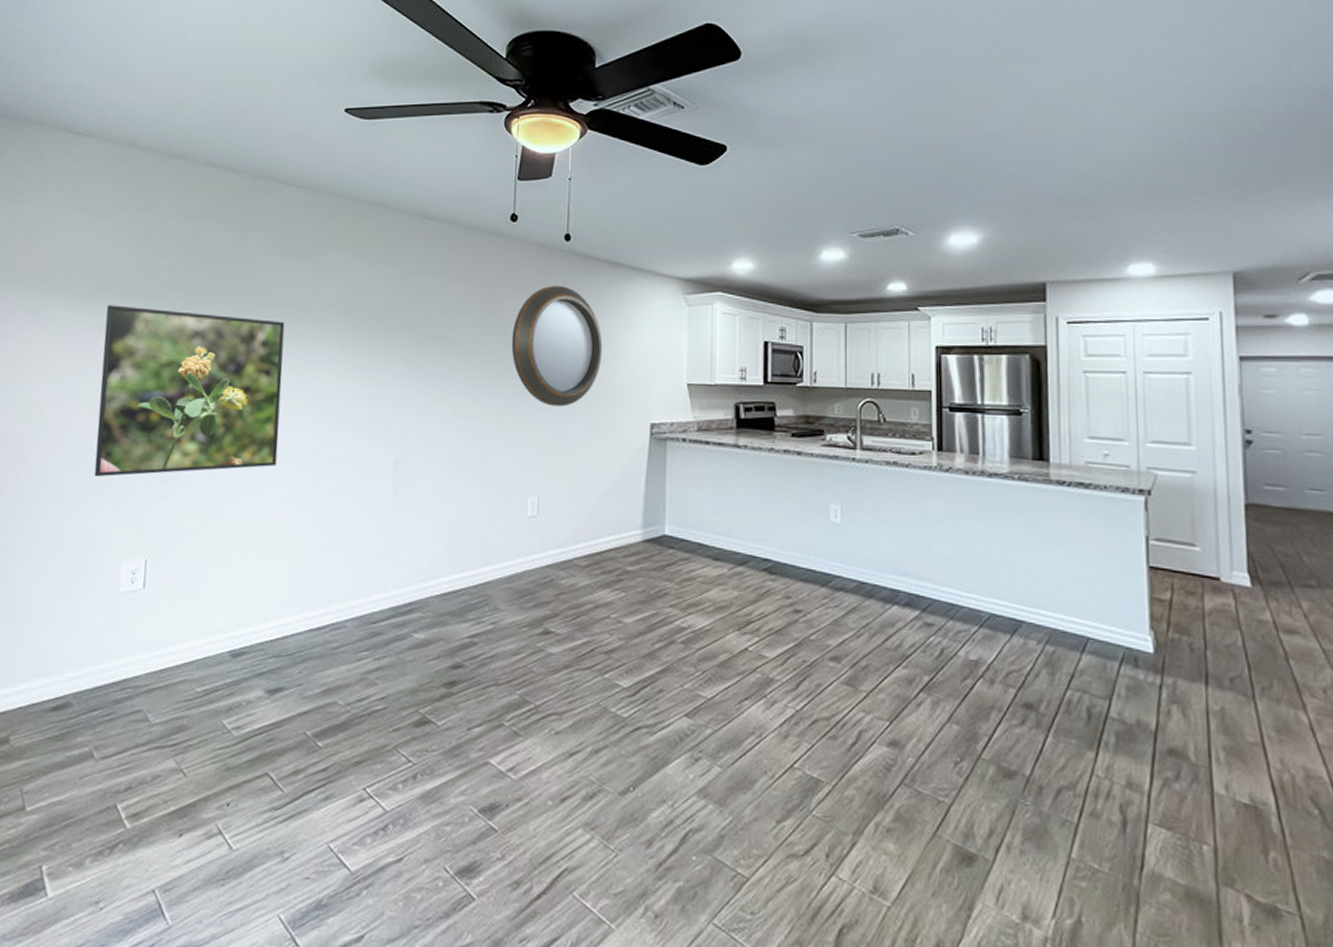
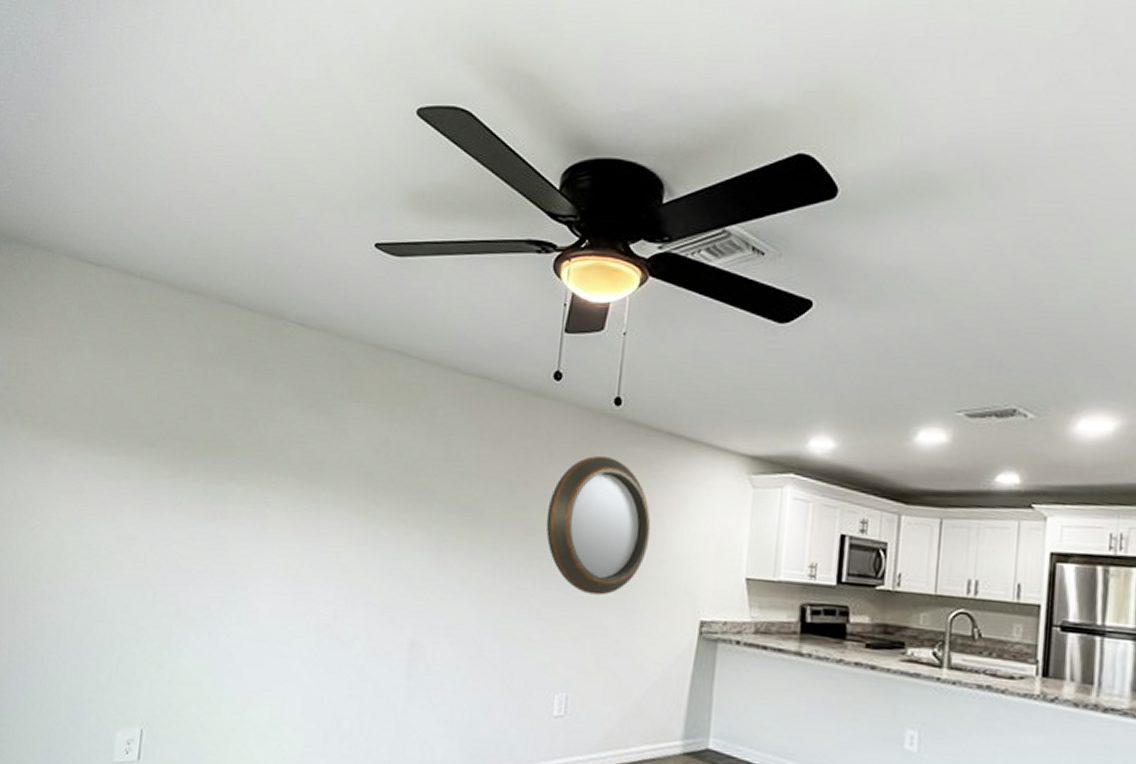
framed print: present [94,305,285,477] -> none [92,452,299,640]

